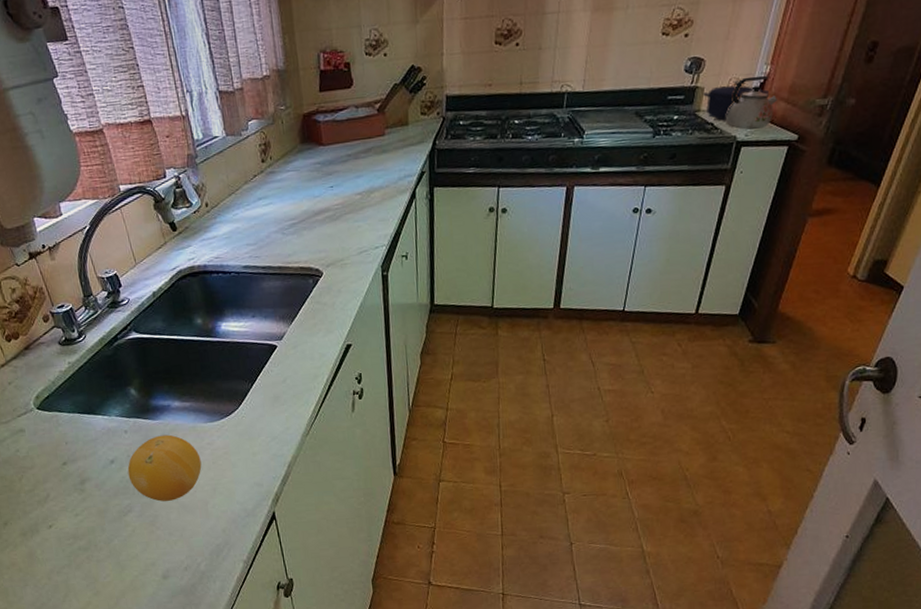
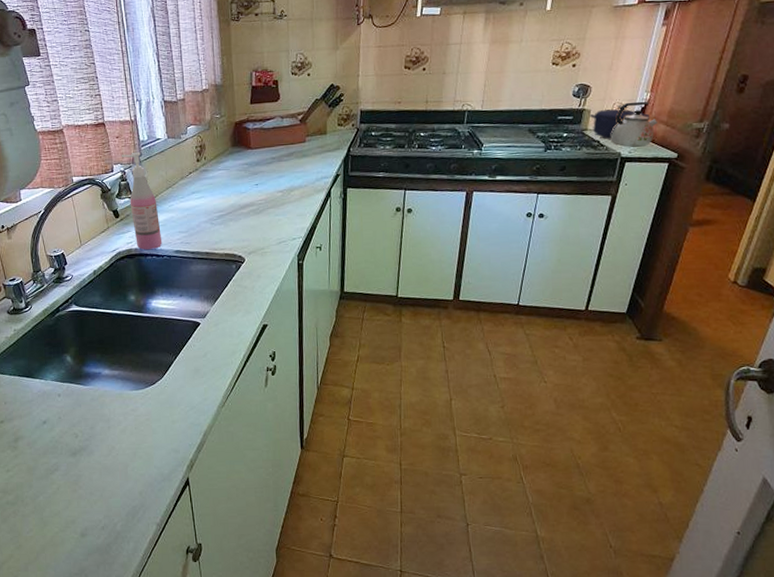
fruit: present [127,434,202,502] -> none [58,400,125,462]
soap dispenser: none [173,153,229,267] -> present [121,152,163,251]

